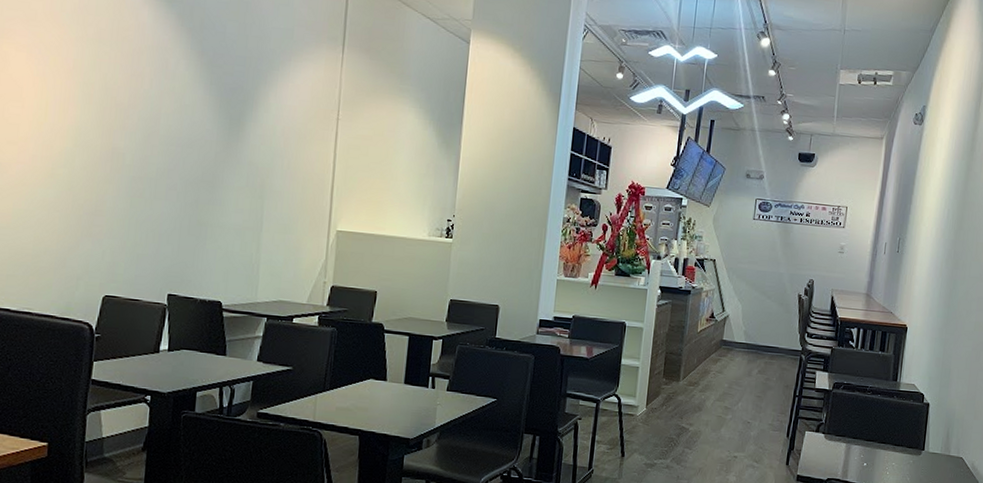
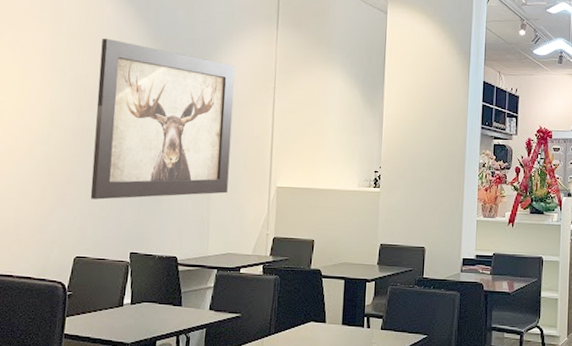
wall art: none [122,48,293,235] -> present [90,38,235,200]

